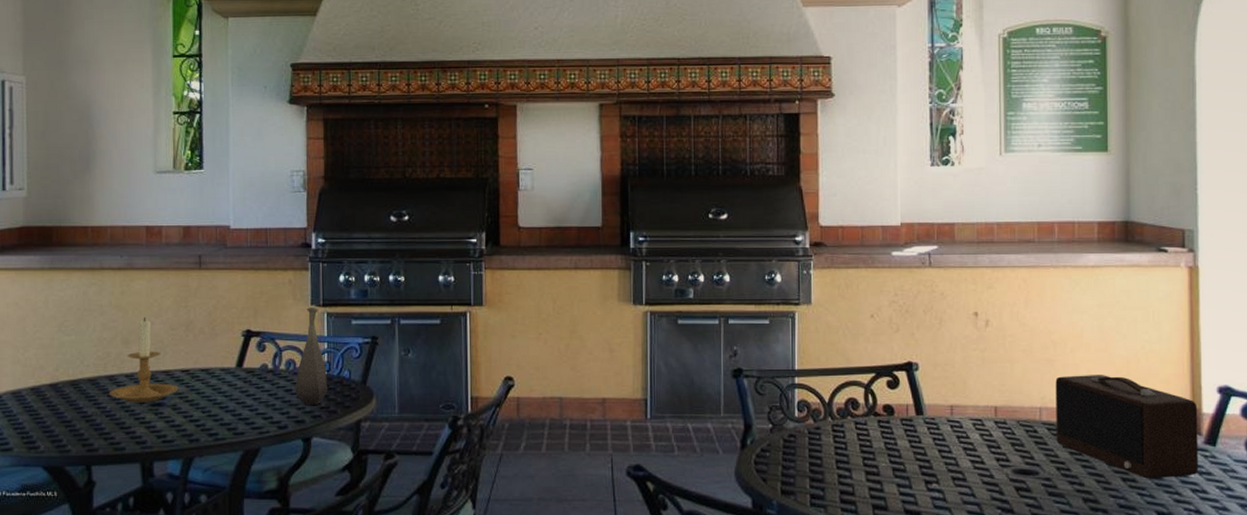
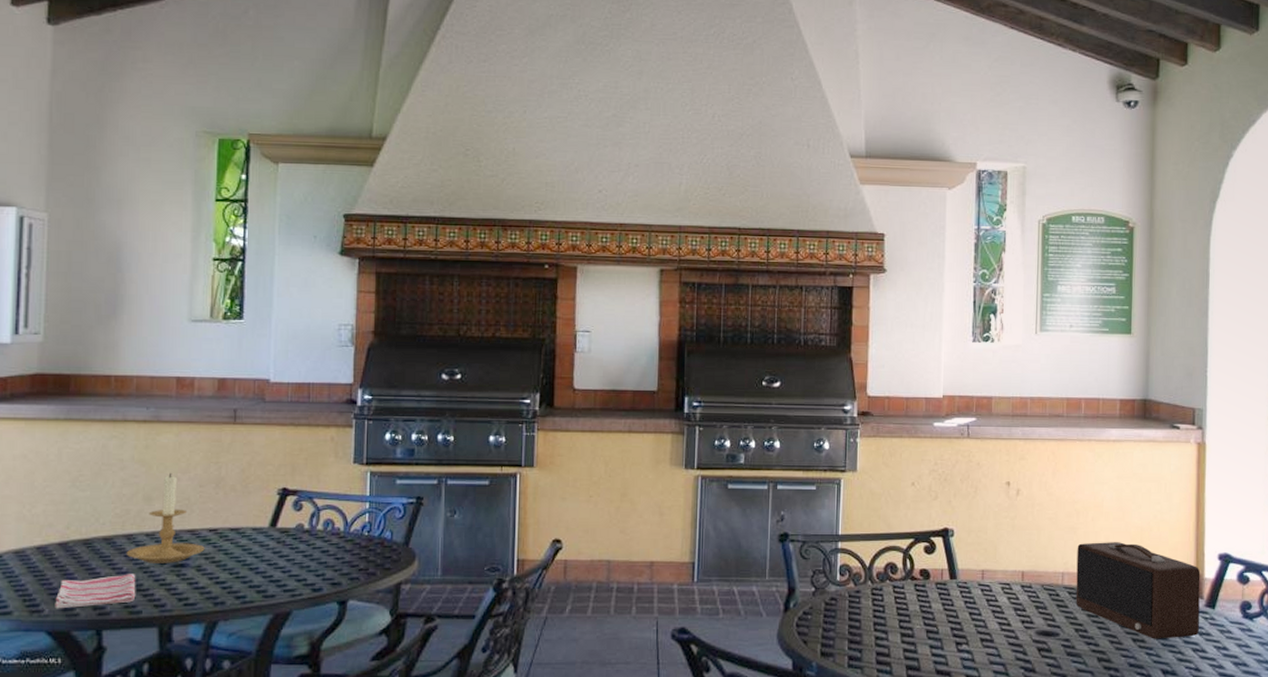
dish towel: none [49,413,120,446] -> present [55,574,136,609]
bottle: present [295,308,327,405] -> none [332,466,367,567]

